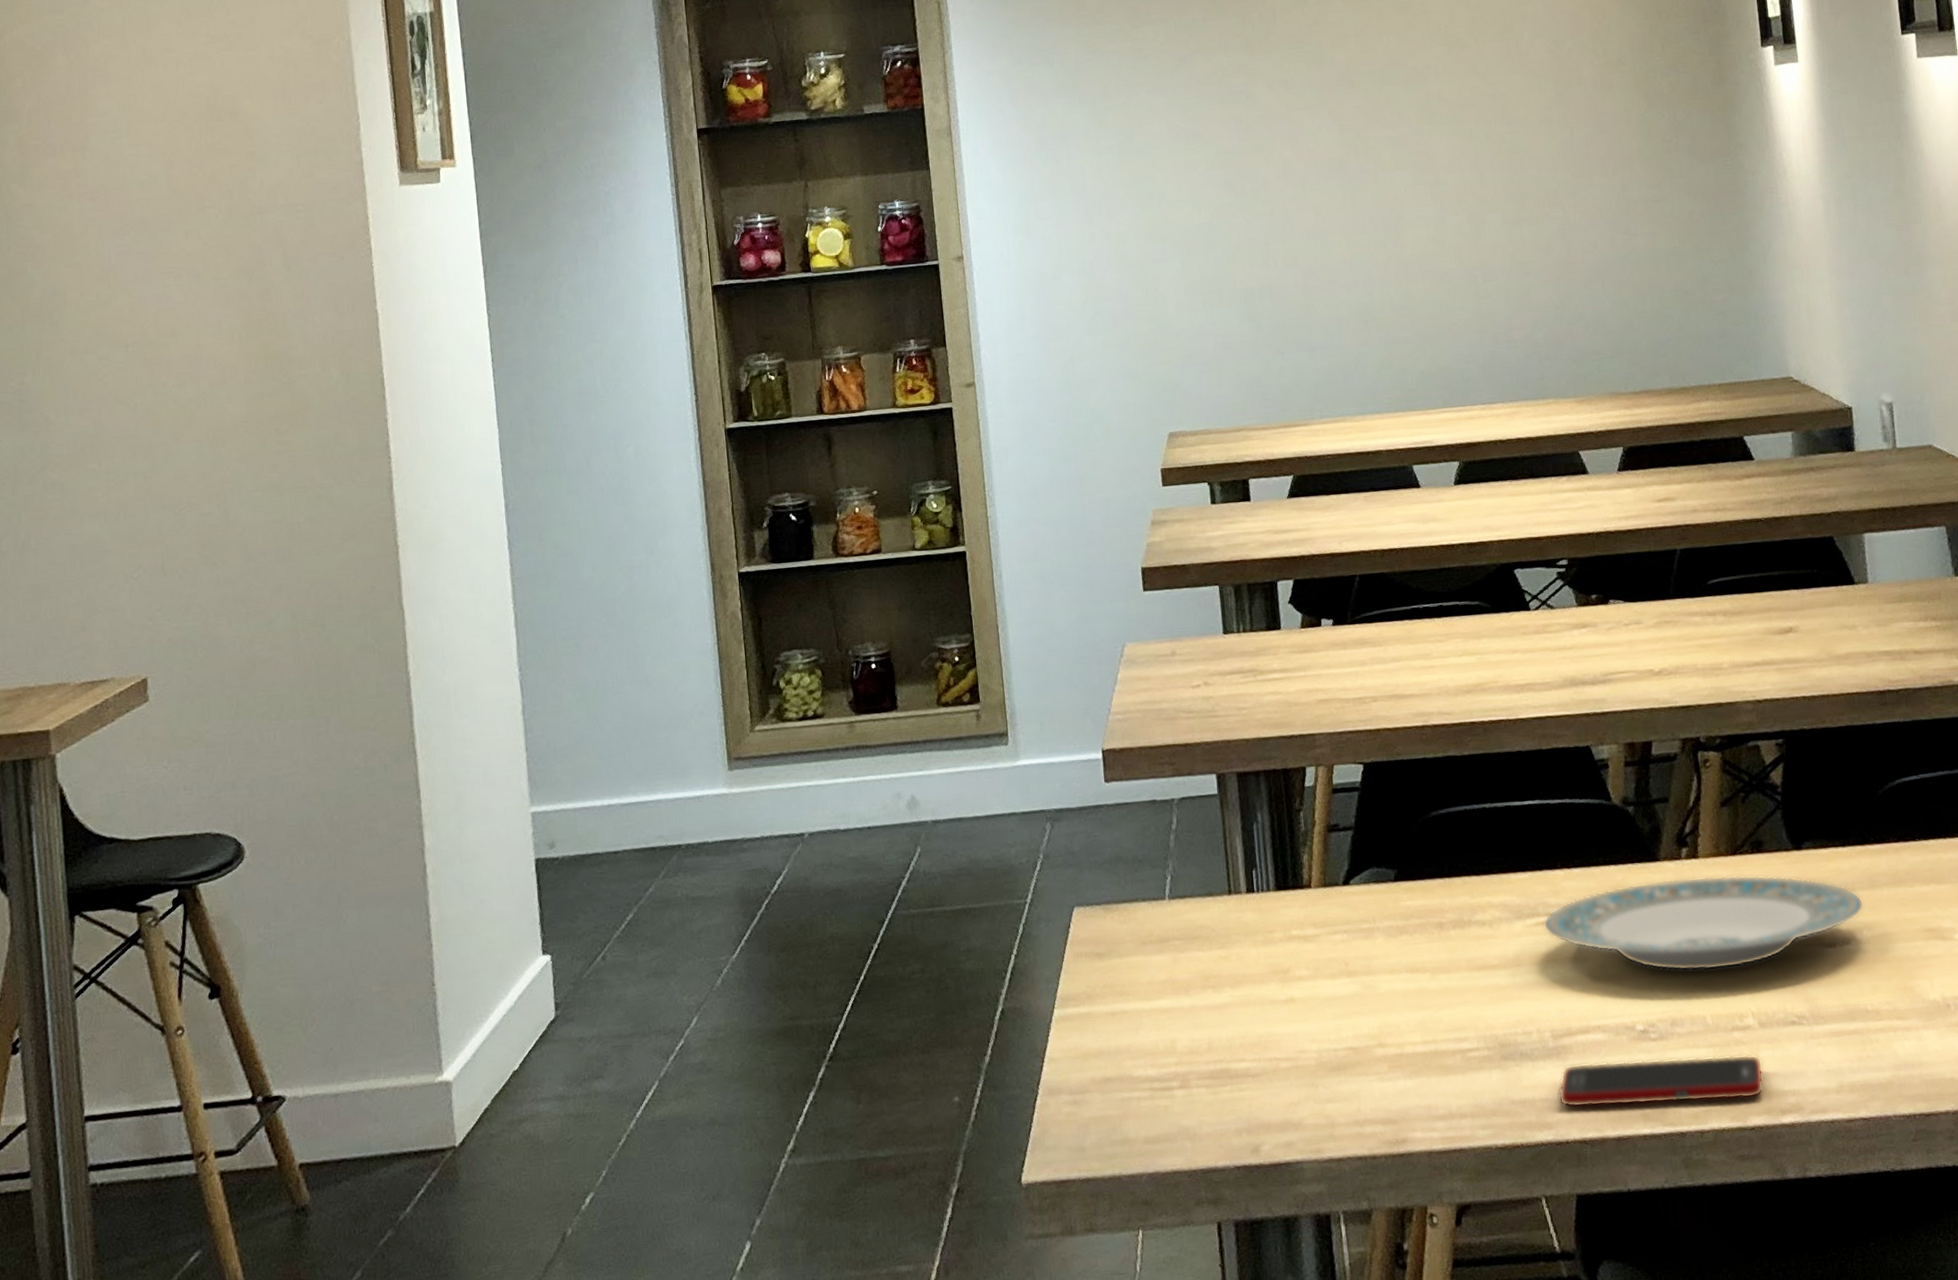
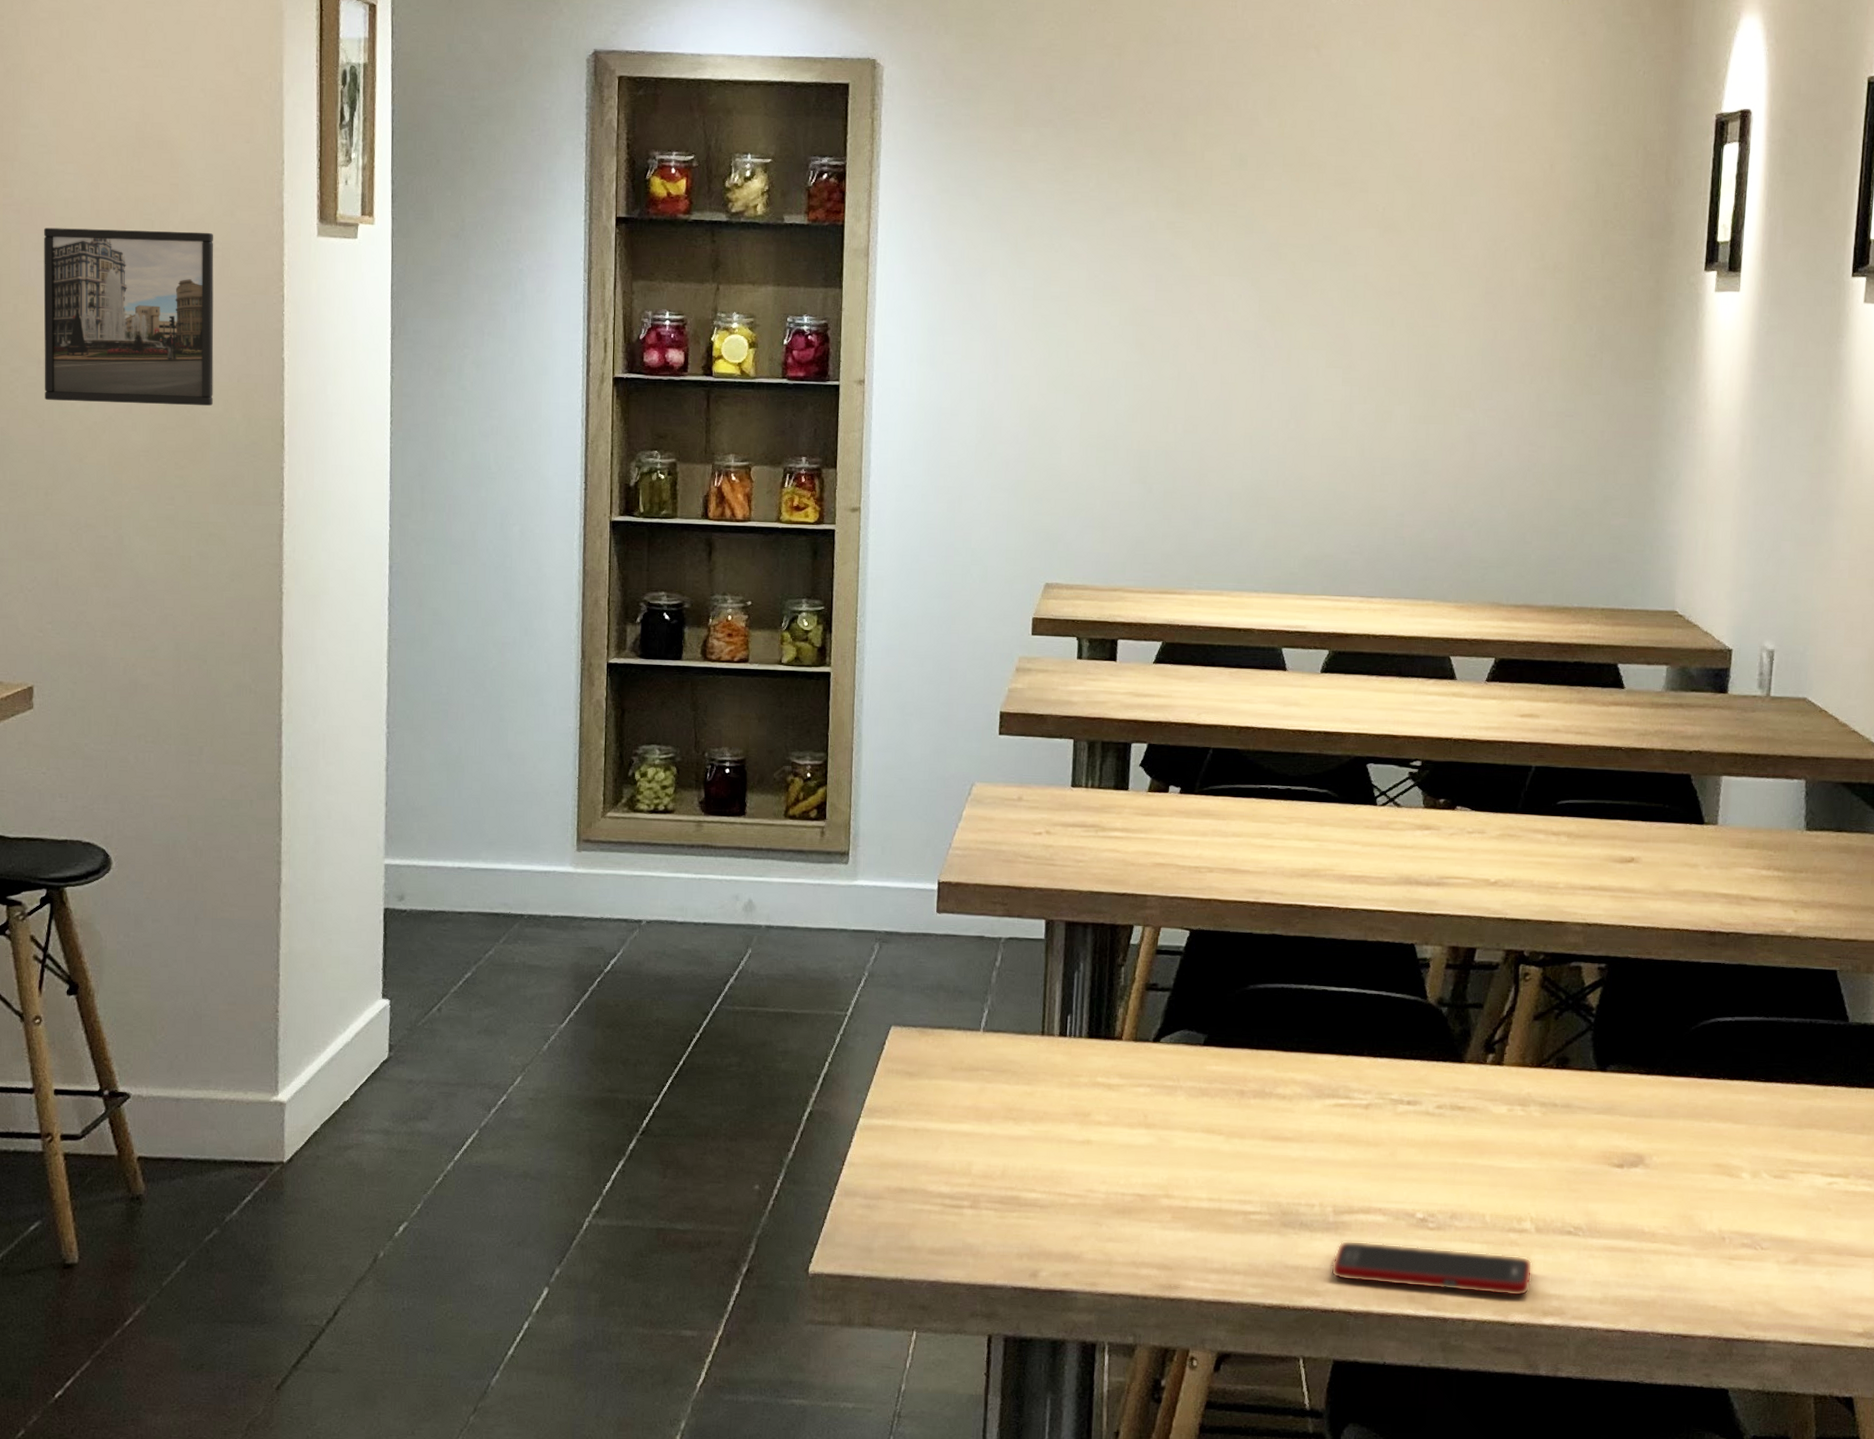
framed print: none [121,195,309,383] -> present [43,227,214,406]
plate: present [1543,875,1865,971] -> none [1341,1081,1659,1173]

